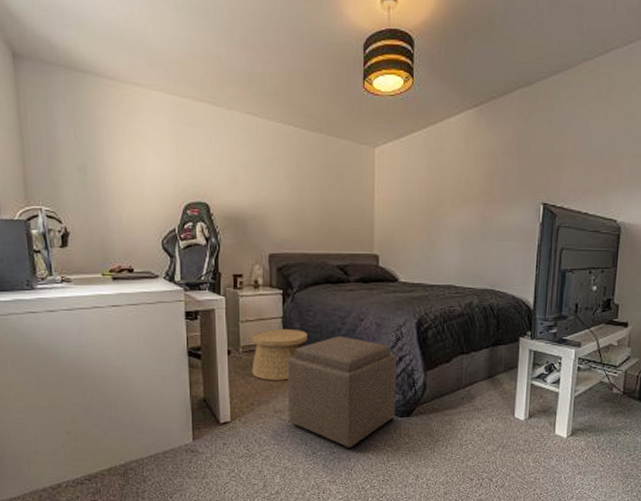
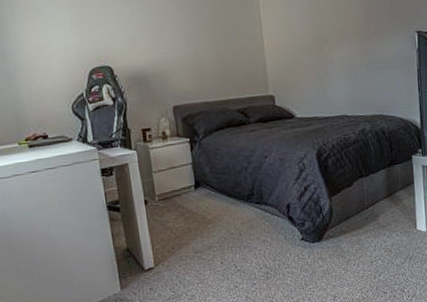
basket: present [251,328,308,380] -> none [166,173,218,224]
ottoman: present [287,337,397,448] -> none [201,174,307,278]

